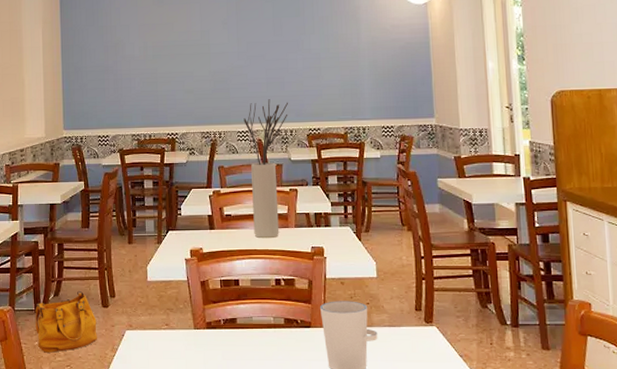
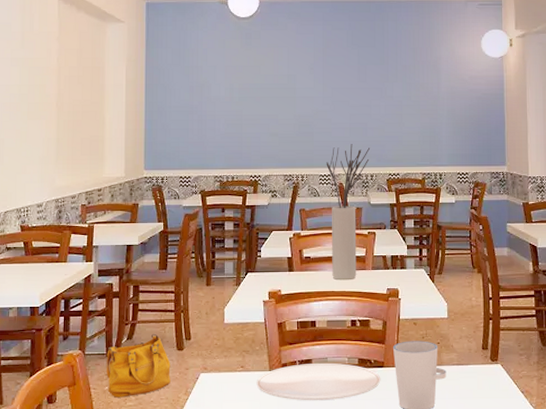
plate: none [181,322,309,361] -> present [256,362,381,401]

